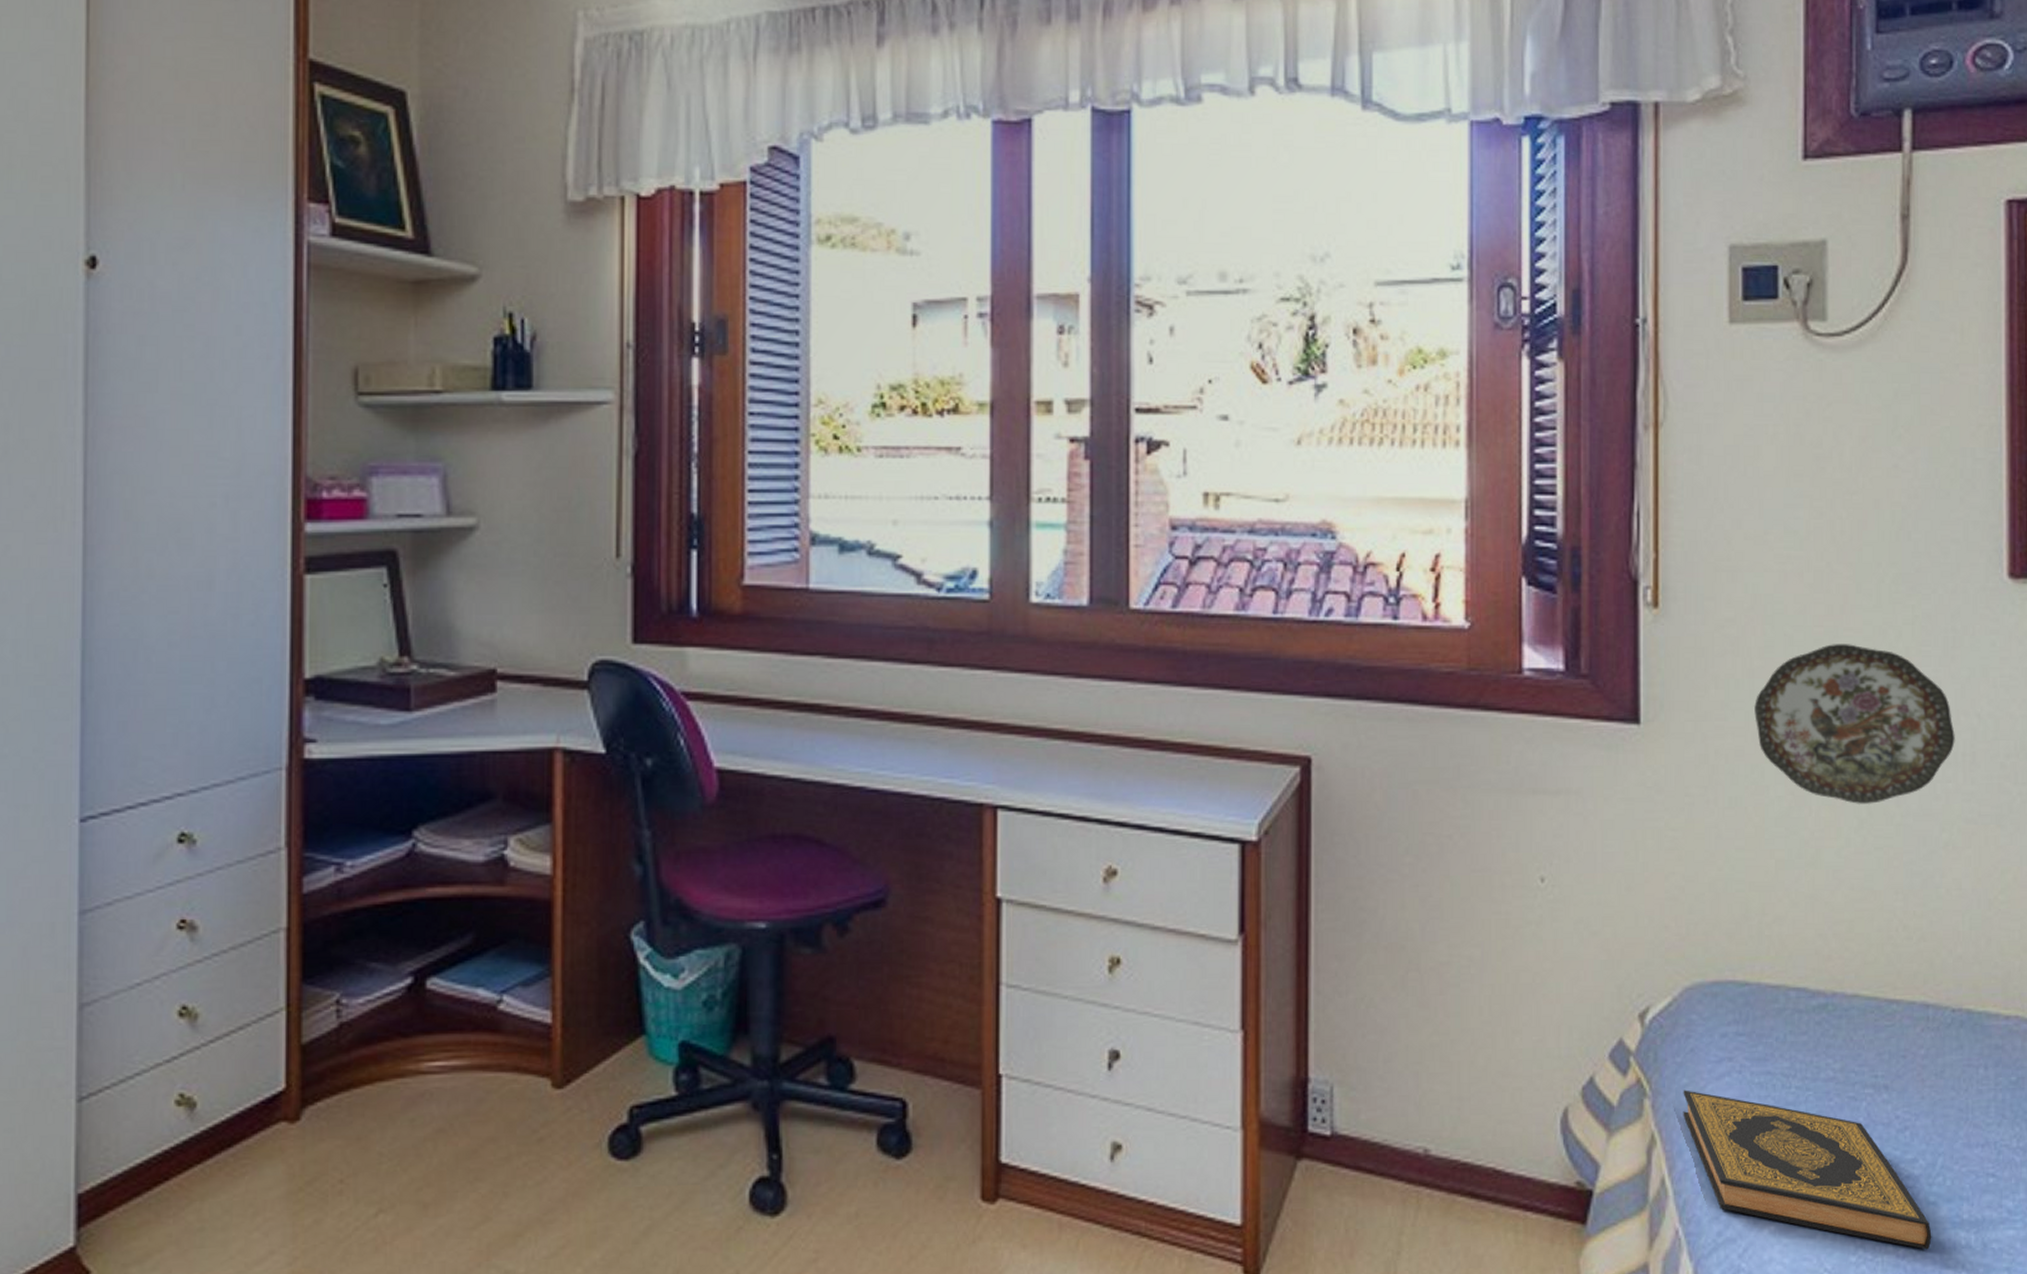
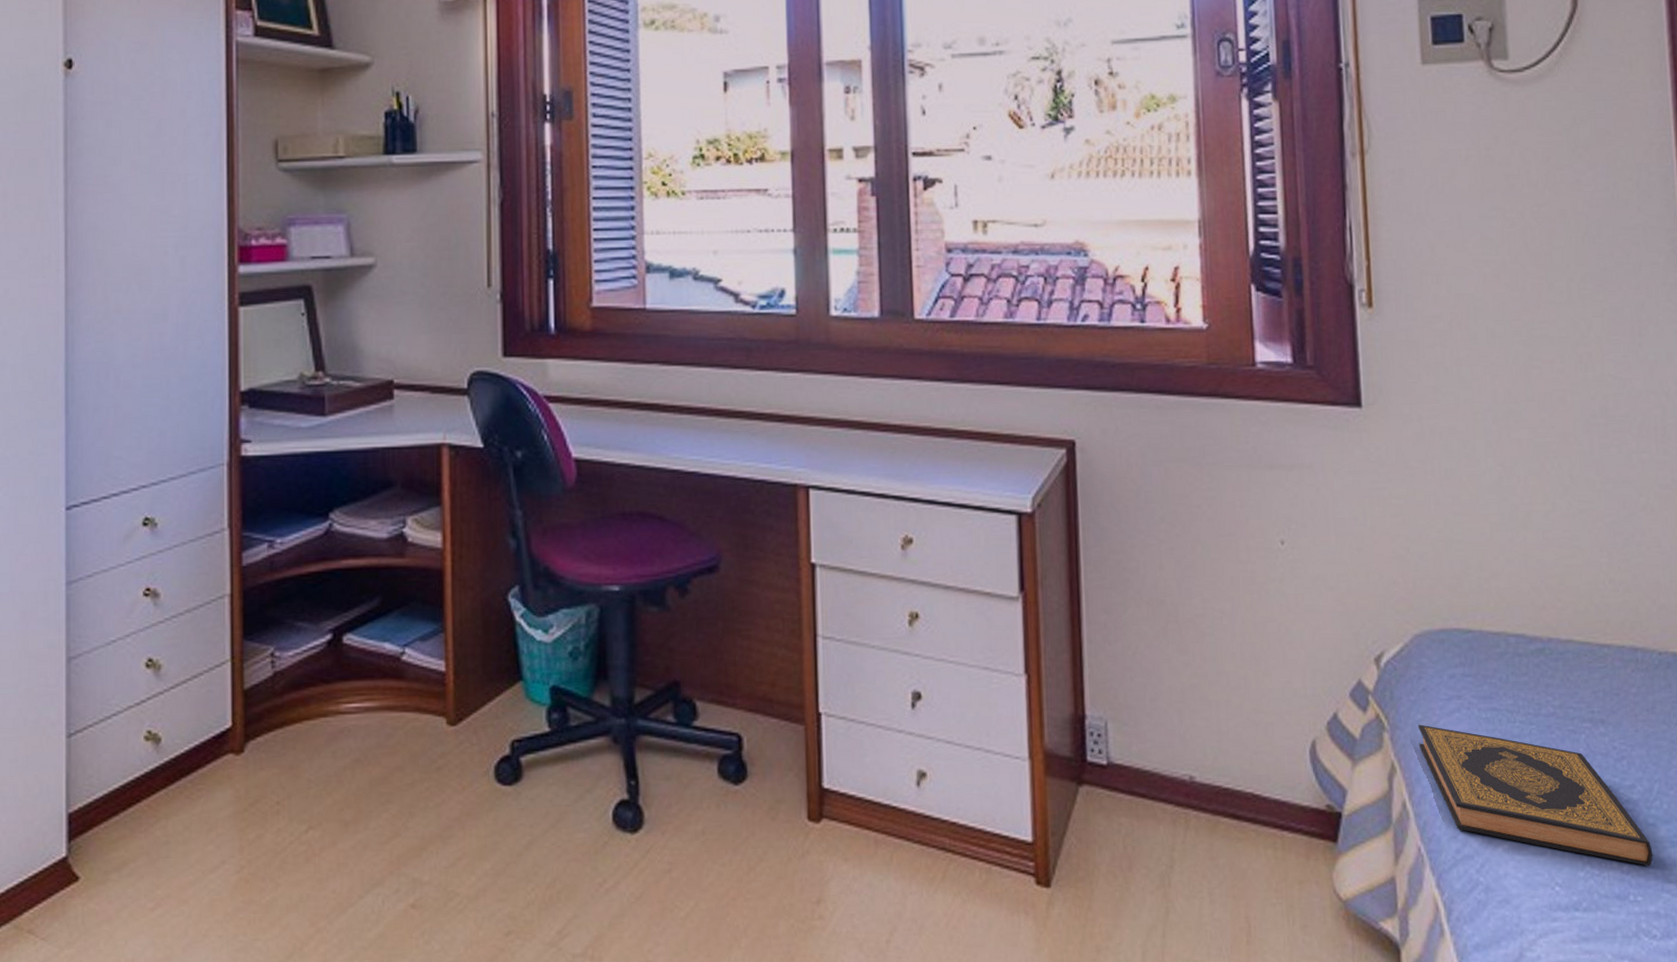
decorative plate: present [1754,644,1955,804] -> none [1463,335,1647,473]

